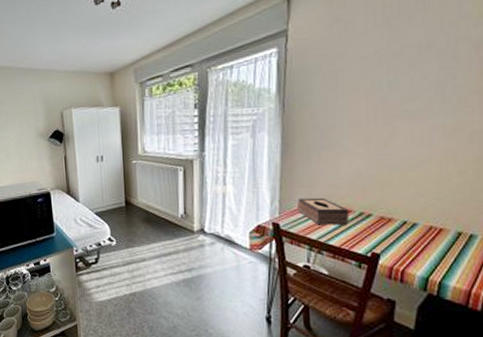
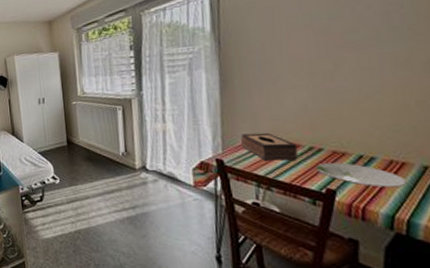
plate: none [364,228,442,252] -> present [316,163,407,188]

